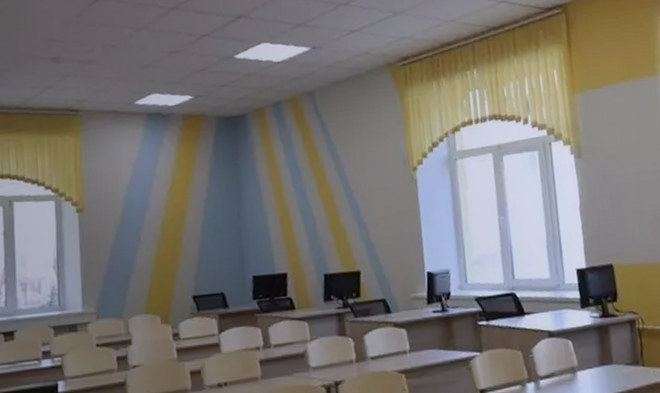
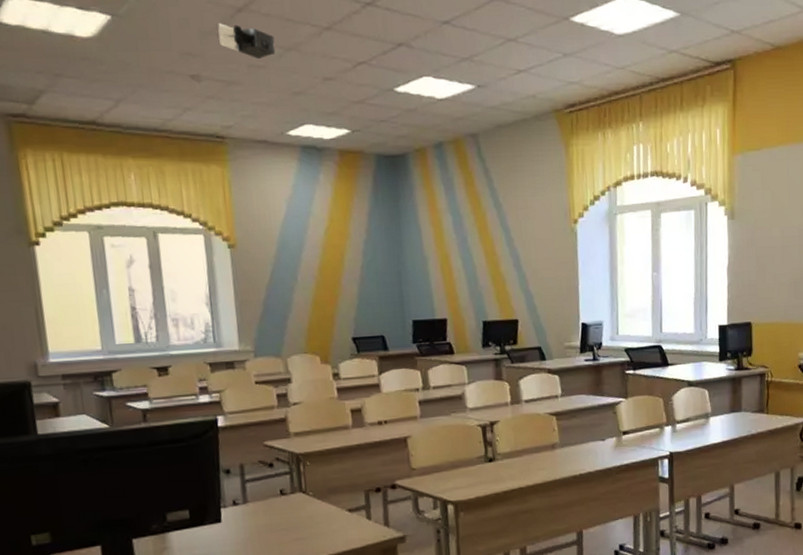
projector: none [77,11,127,39] -> present [218,22,276,59]

